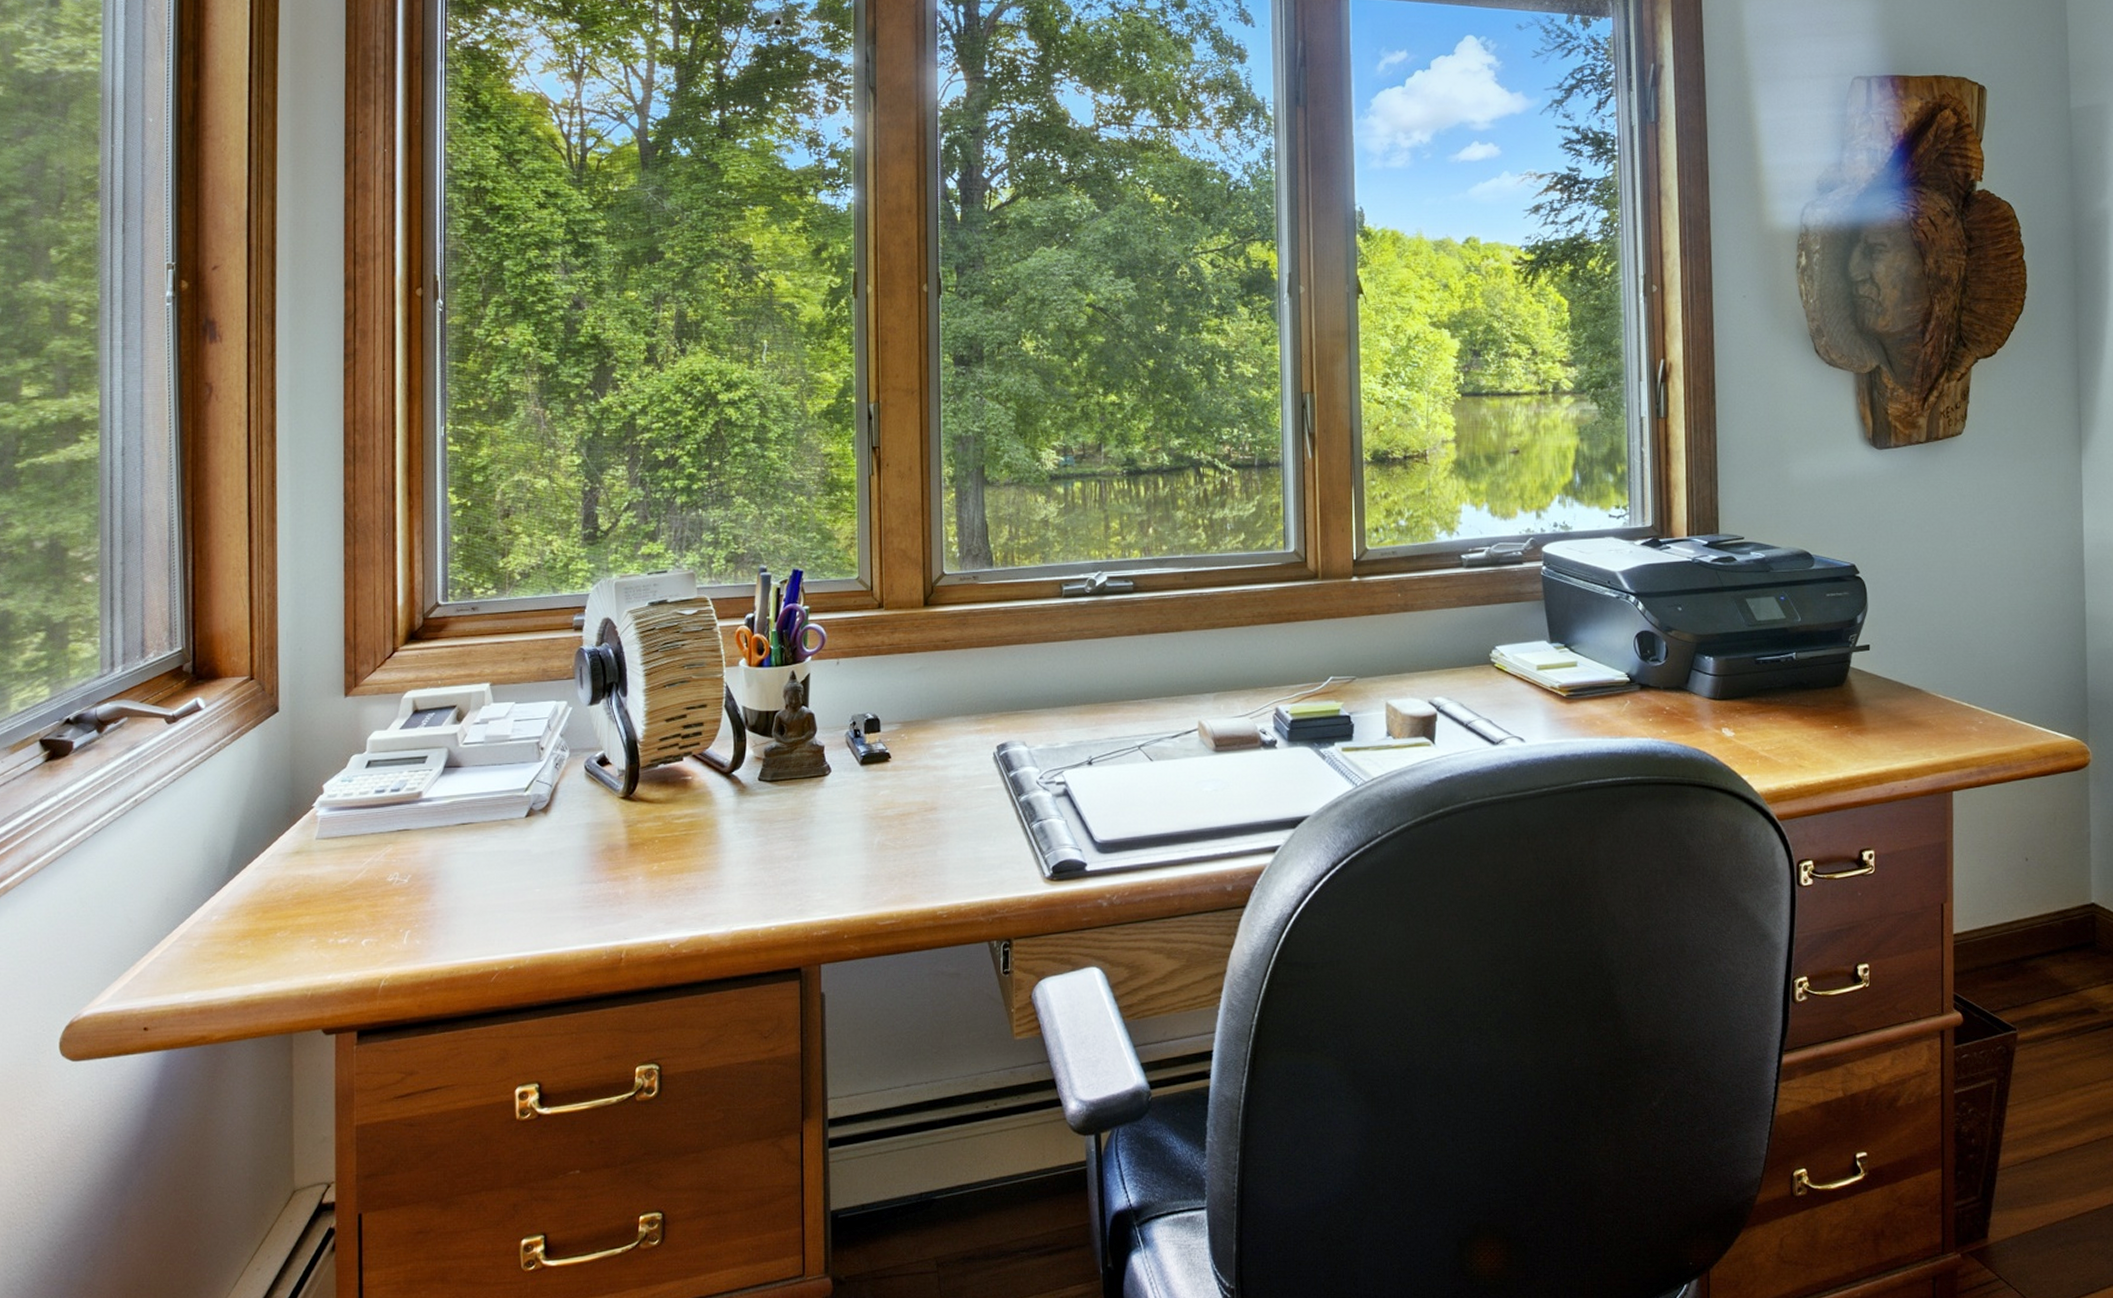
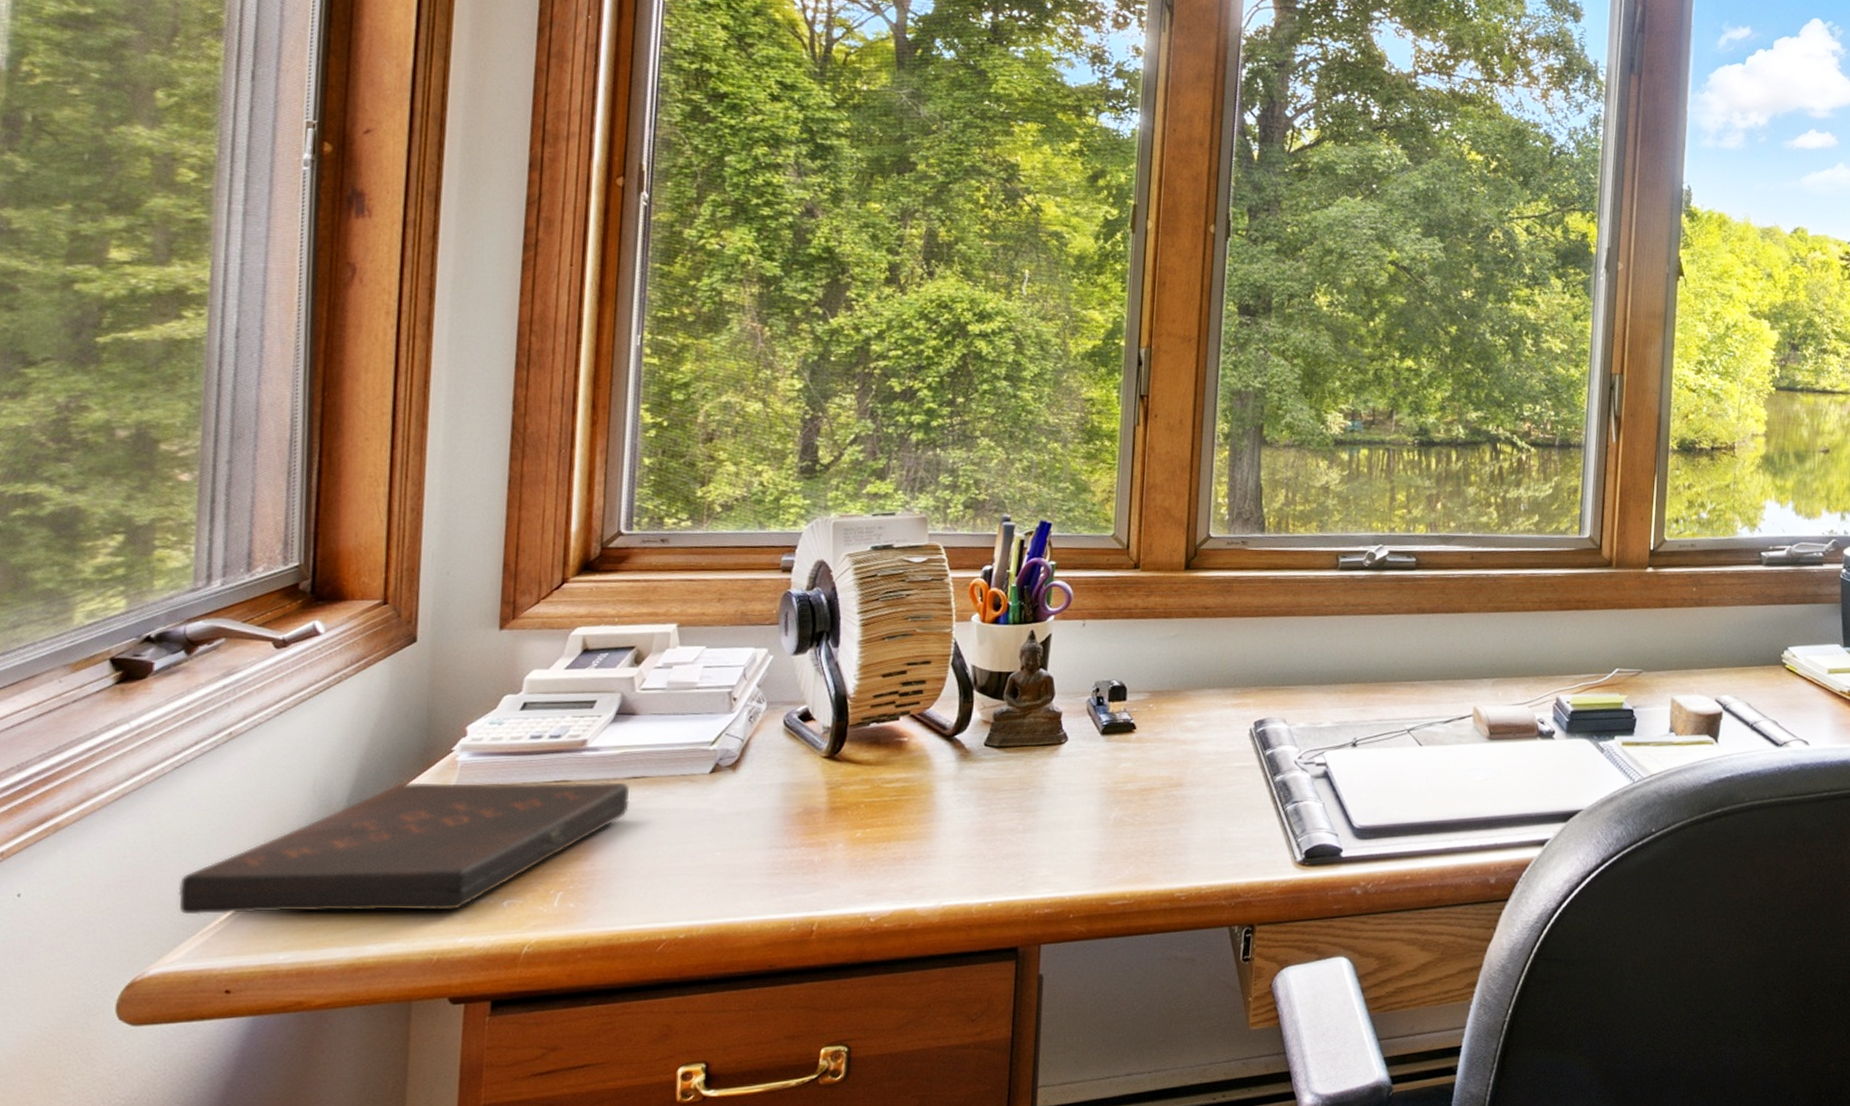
book: none [102,829,460,962] -> present [178,782,631,915]

